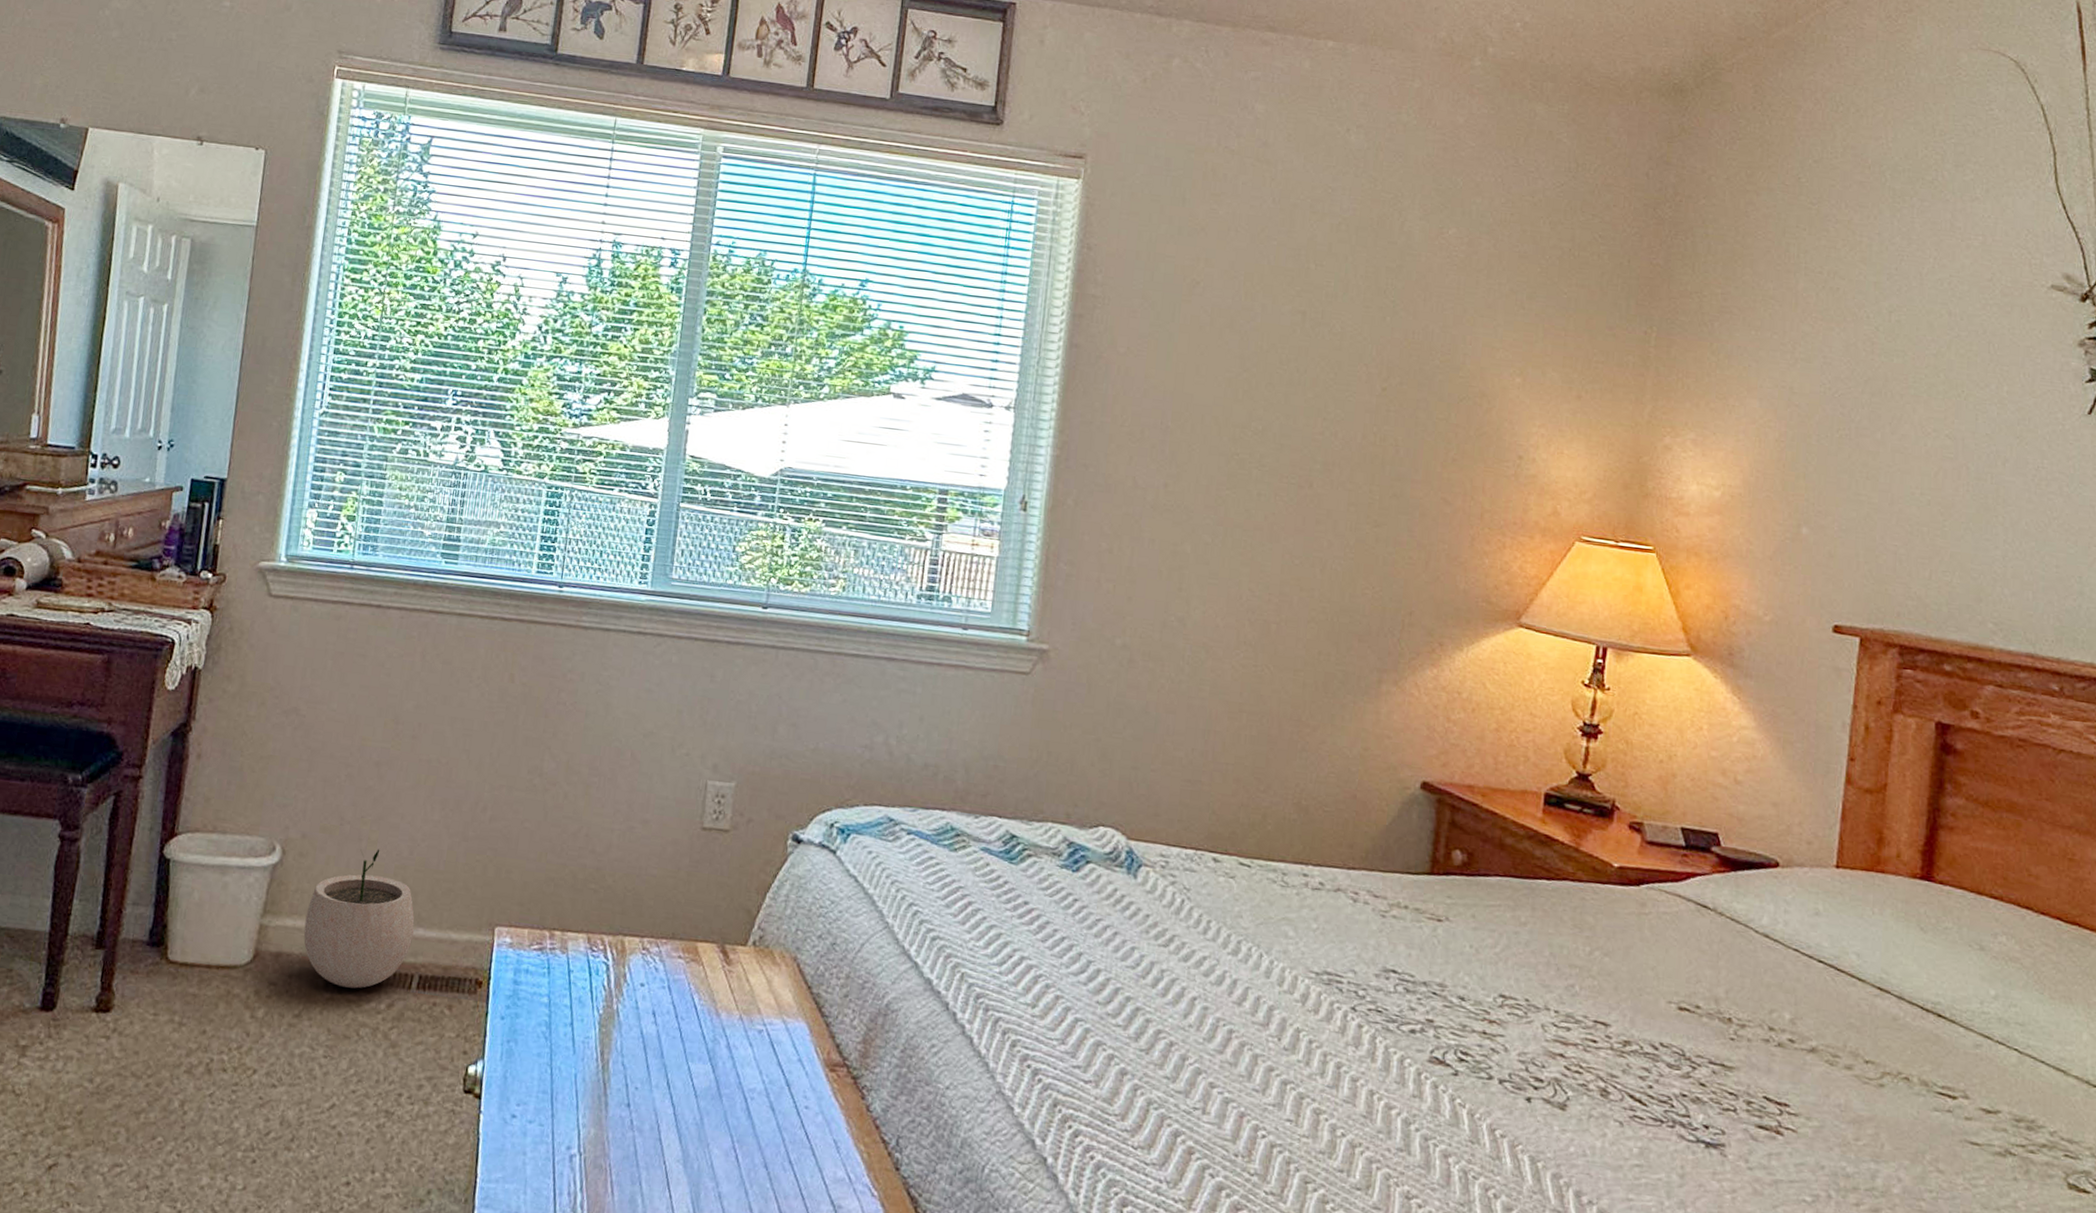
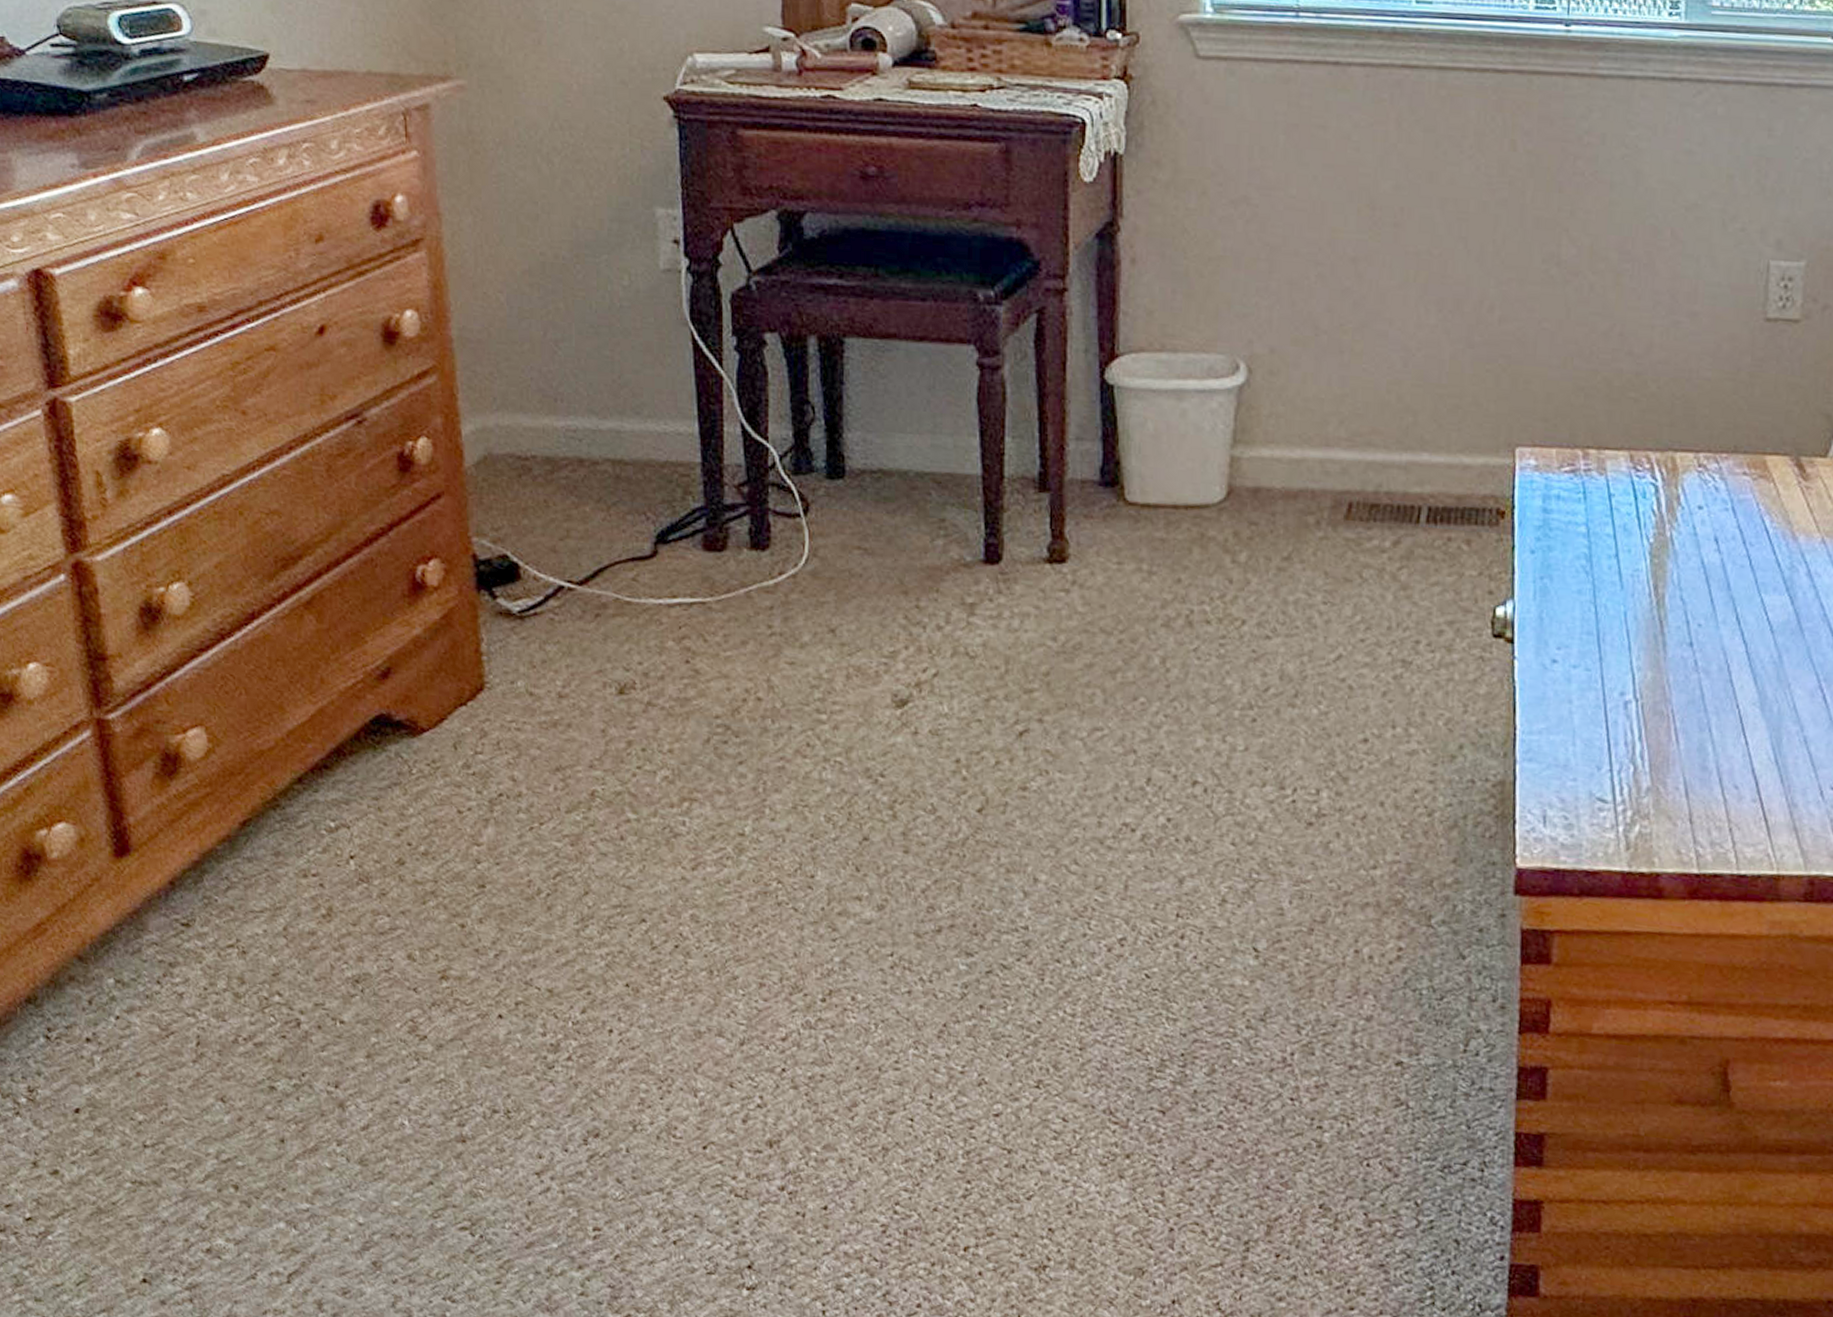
plant pot: present [303,849,415,989] -> none [1284,362,1417,525]

